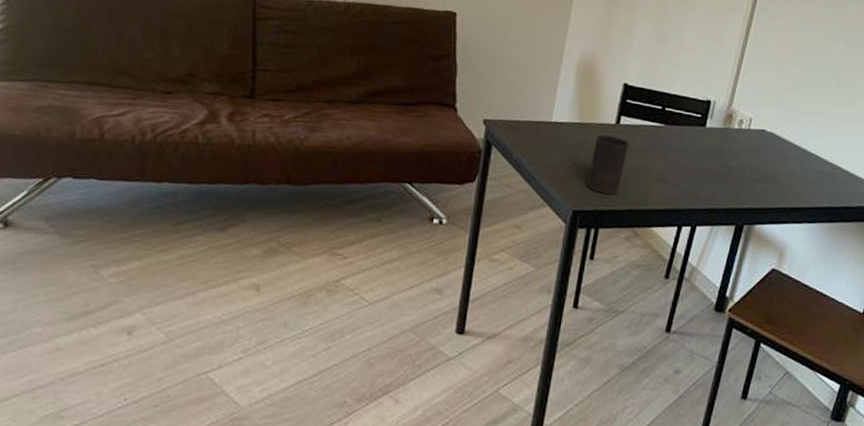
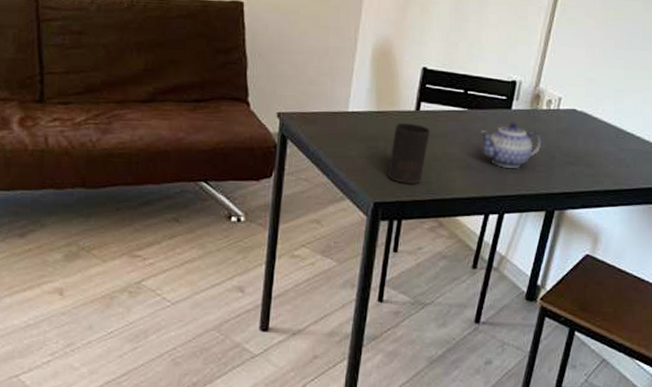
teapot: none [675,139,734,184] -> present [479,122,542,170]

